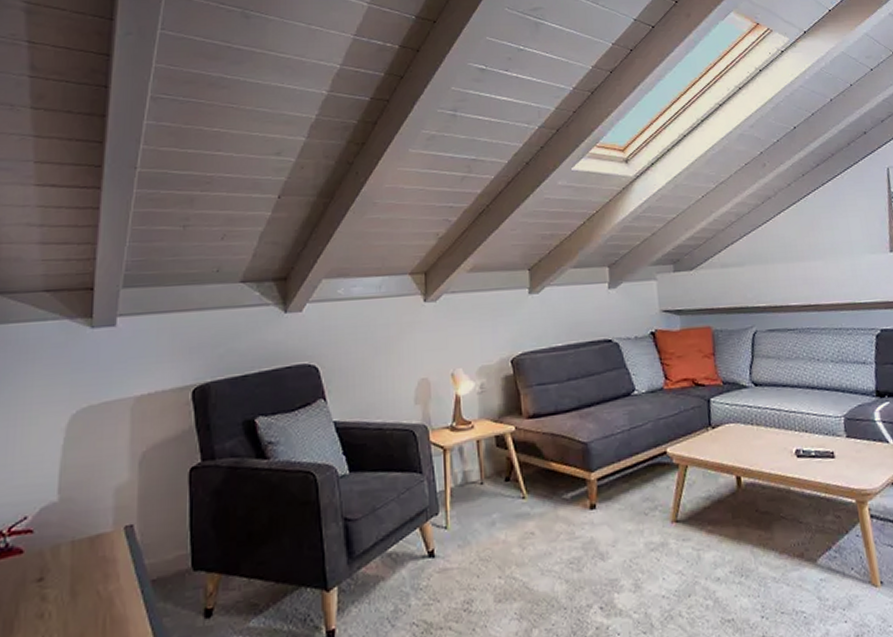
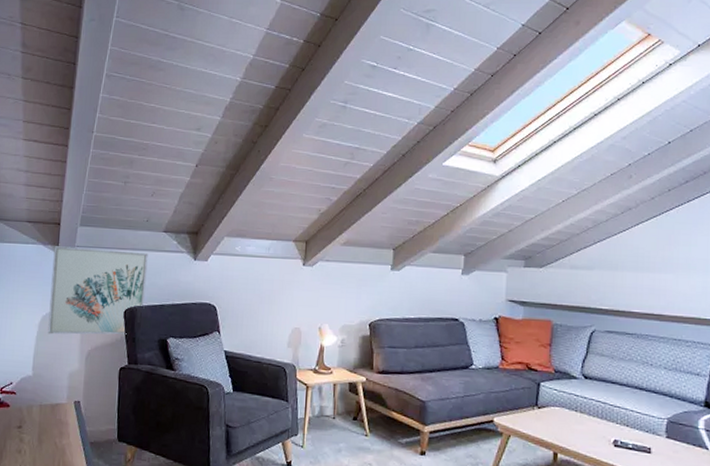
wall art: none [80,312,222,439] -> present [47,246,148,335]

